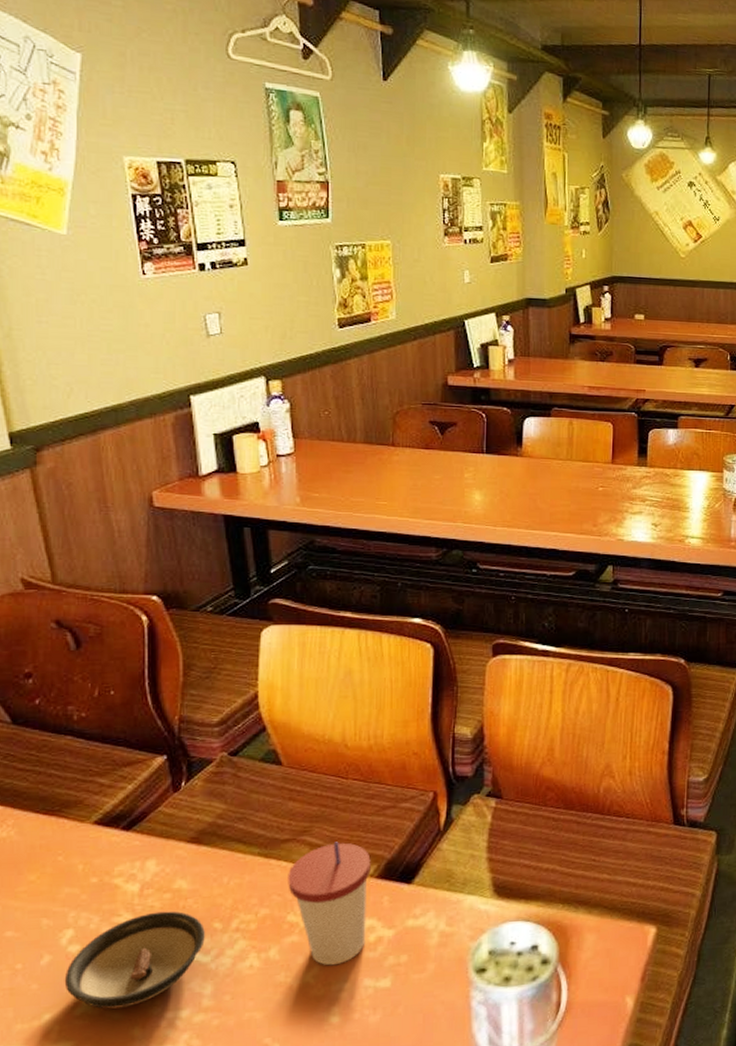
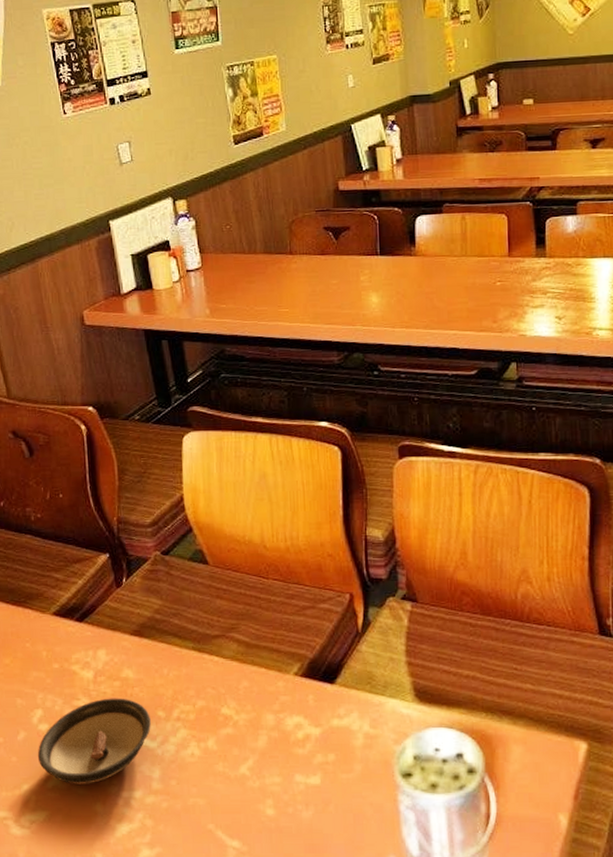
cup: present [288,841,371,966] -> none [220,639,295,759]

